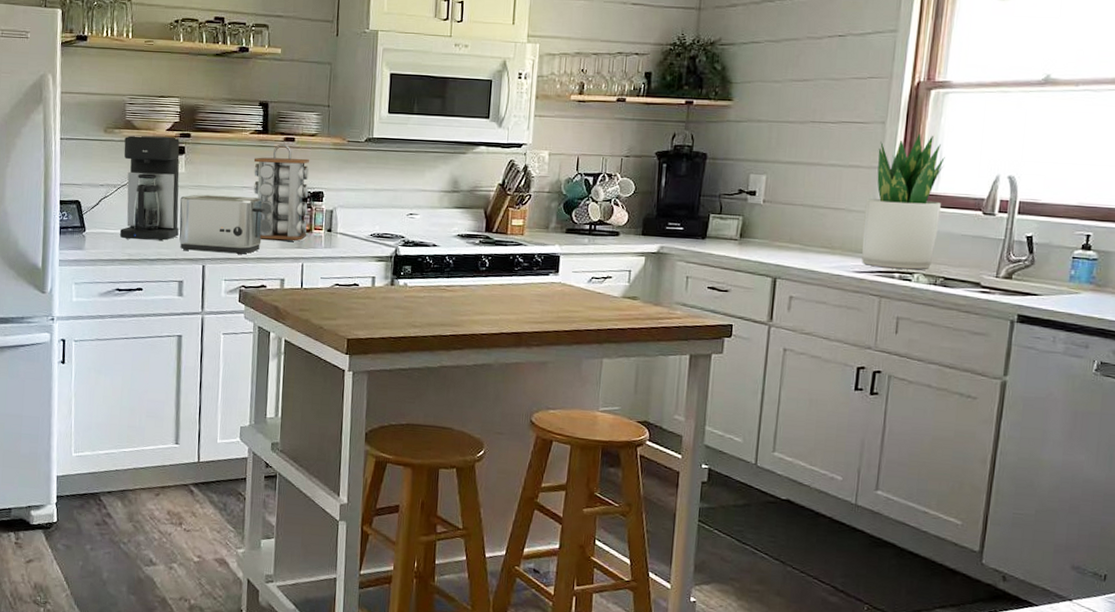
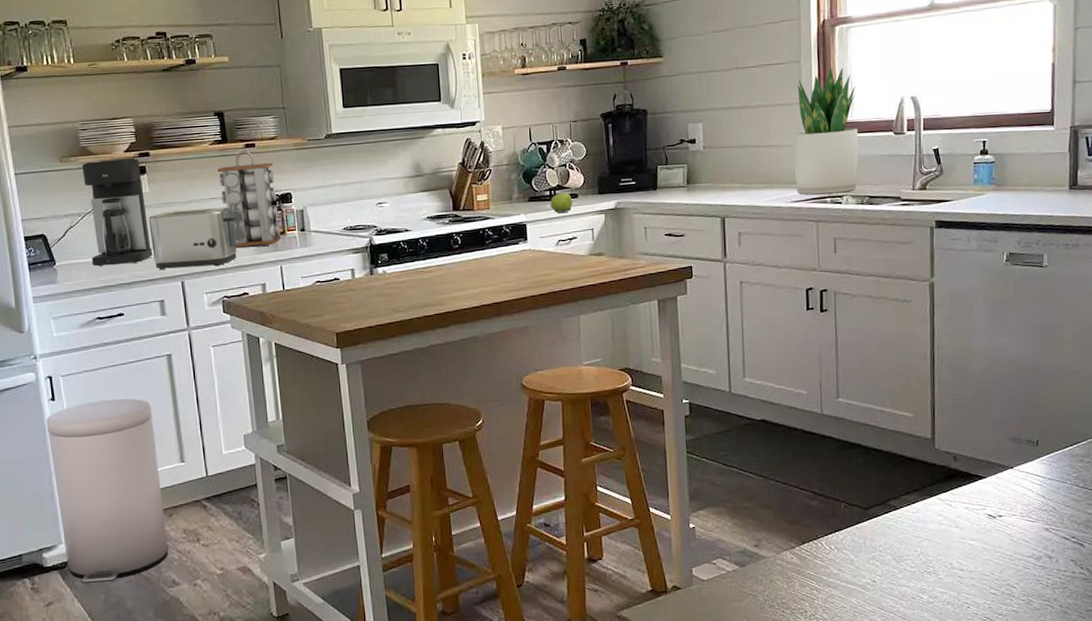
pedal bin: none [51,370,155,550] -> present [46,398,169,584]
fruit: none [588,228,613,250] -> present [550,192,572,213]

